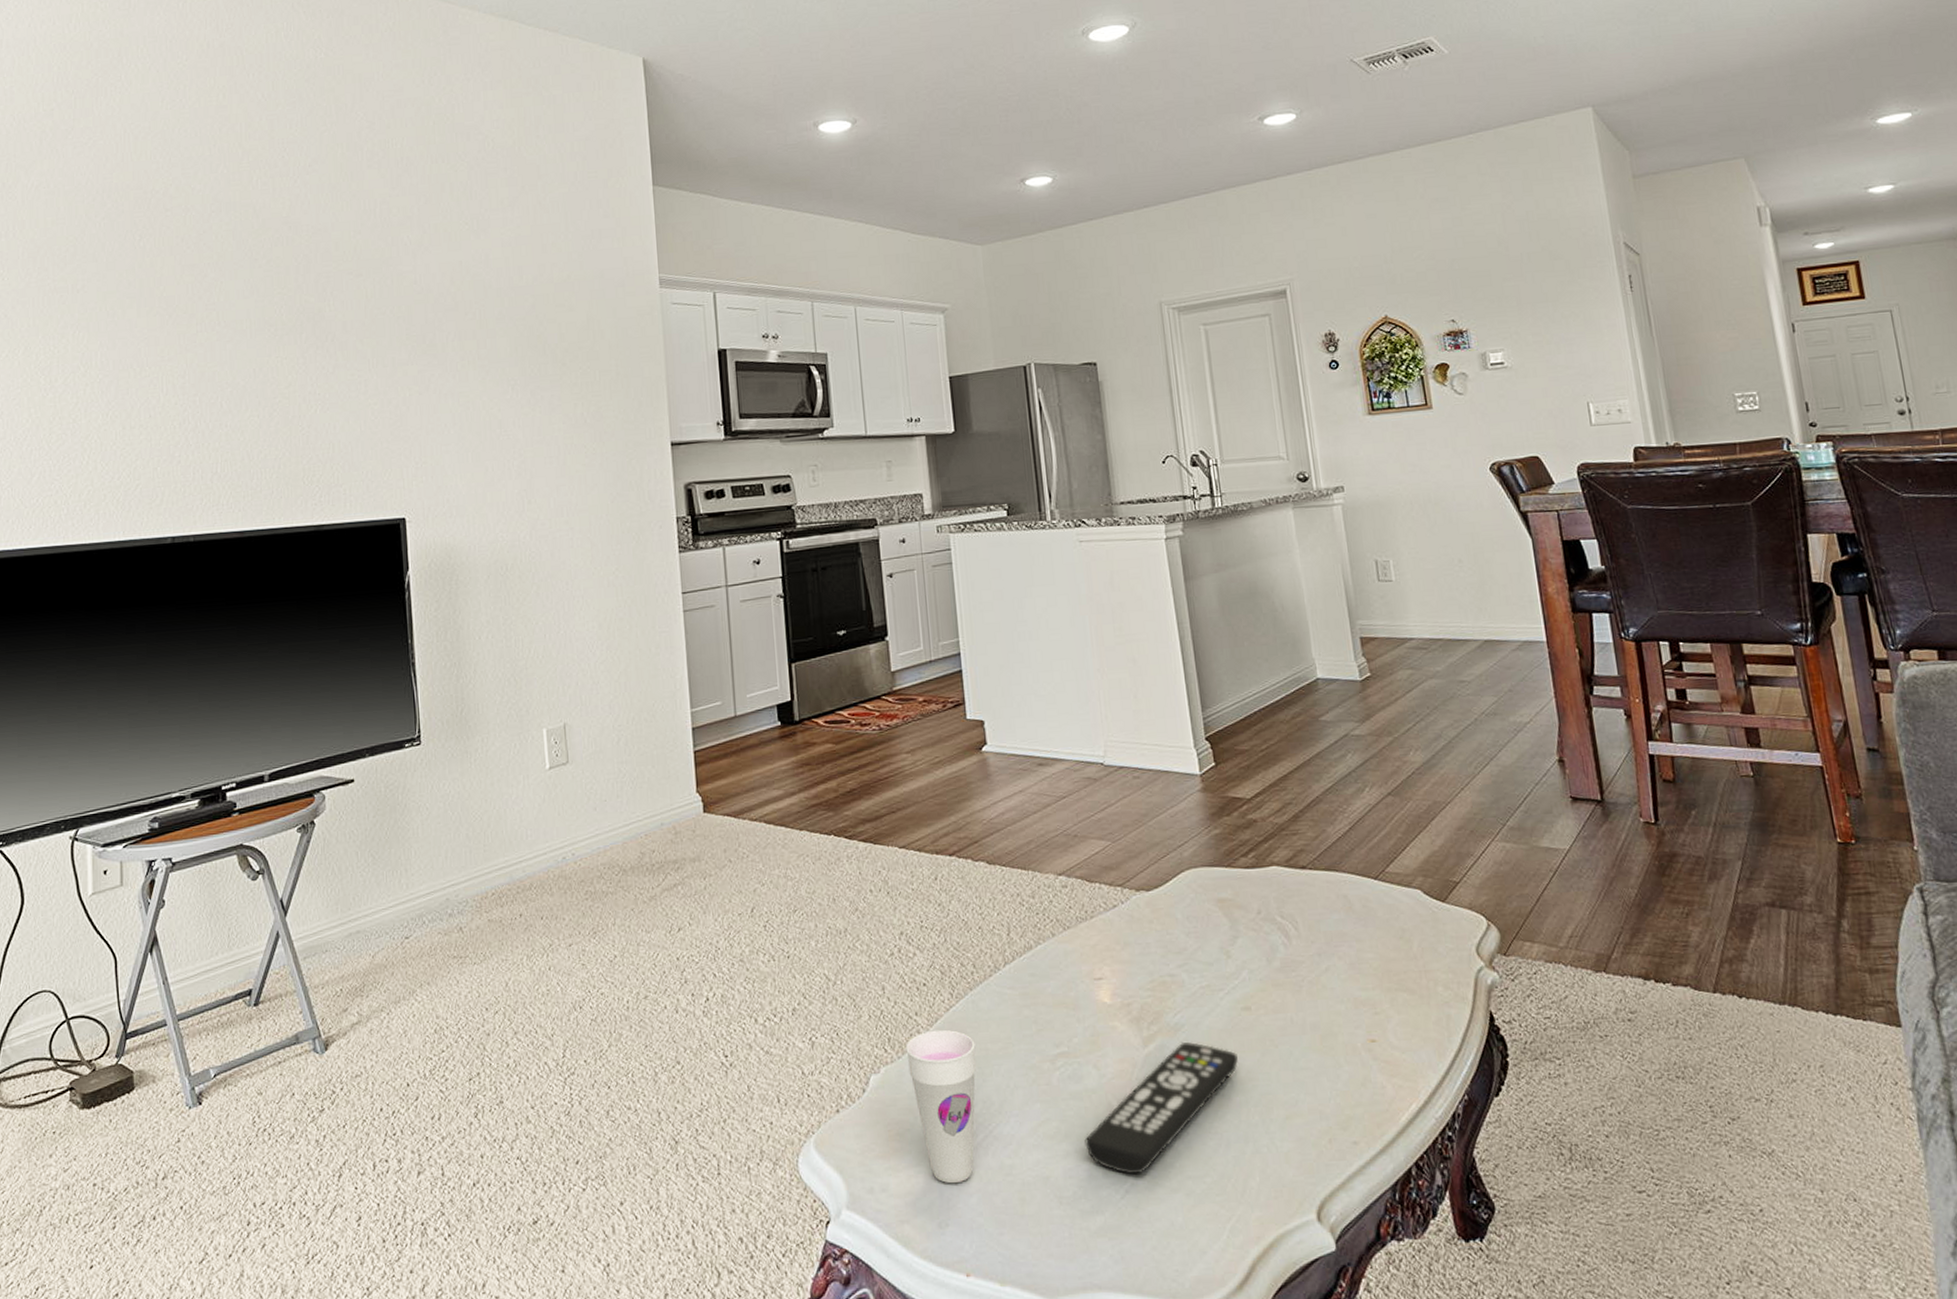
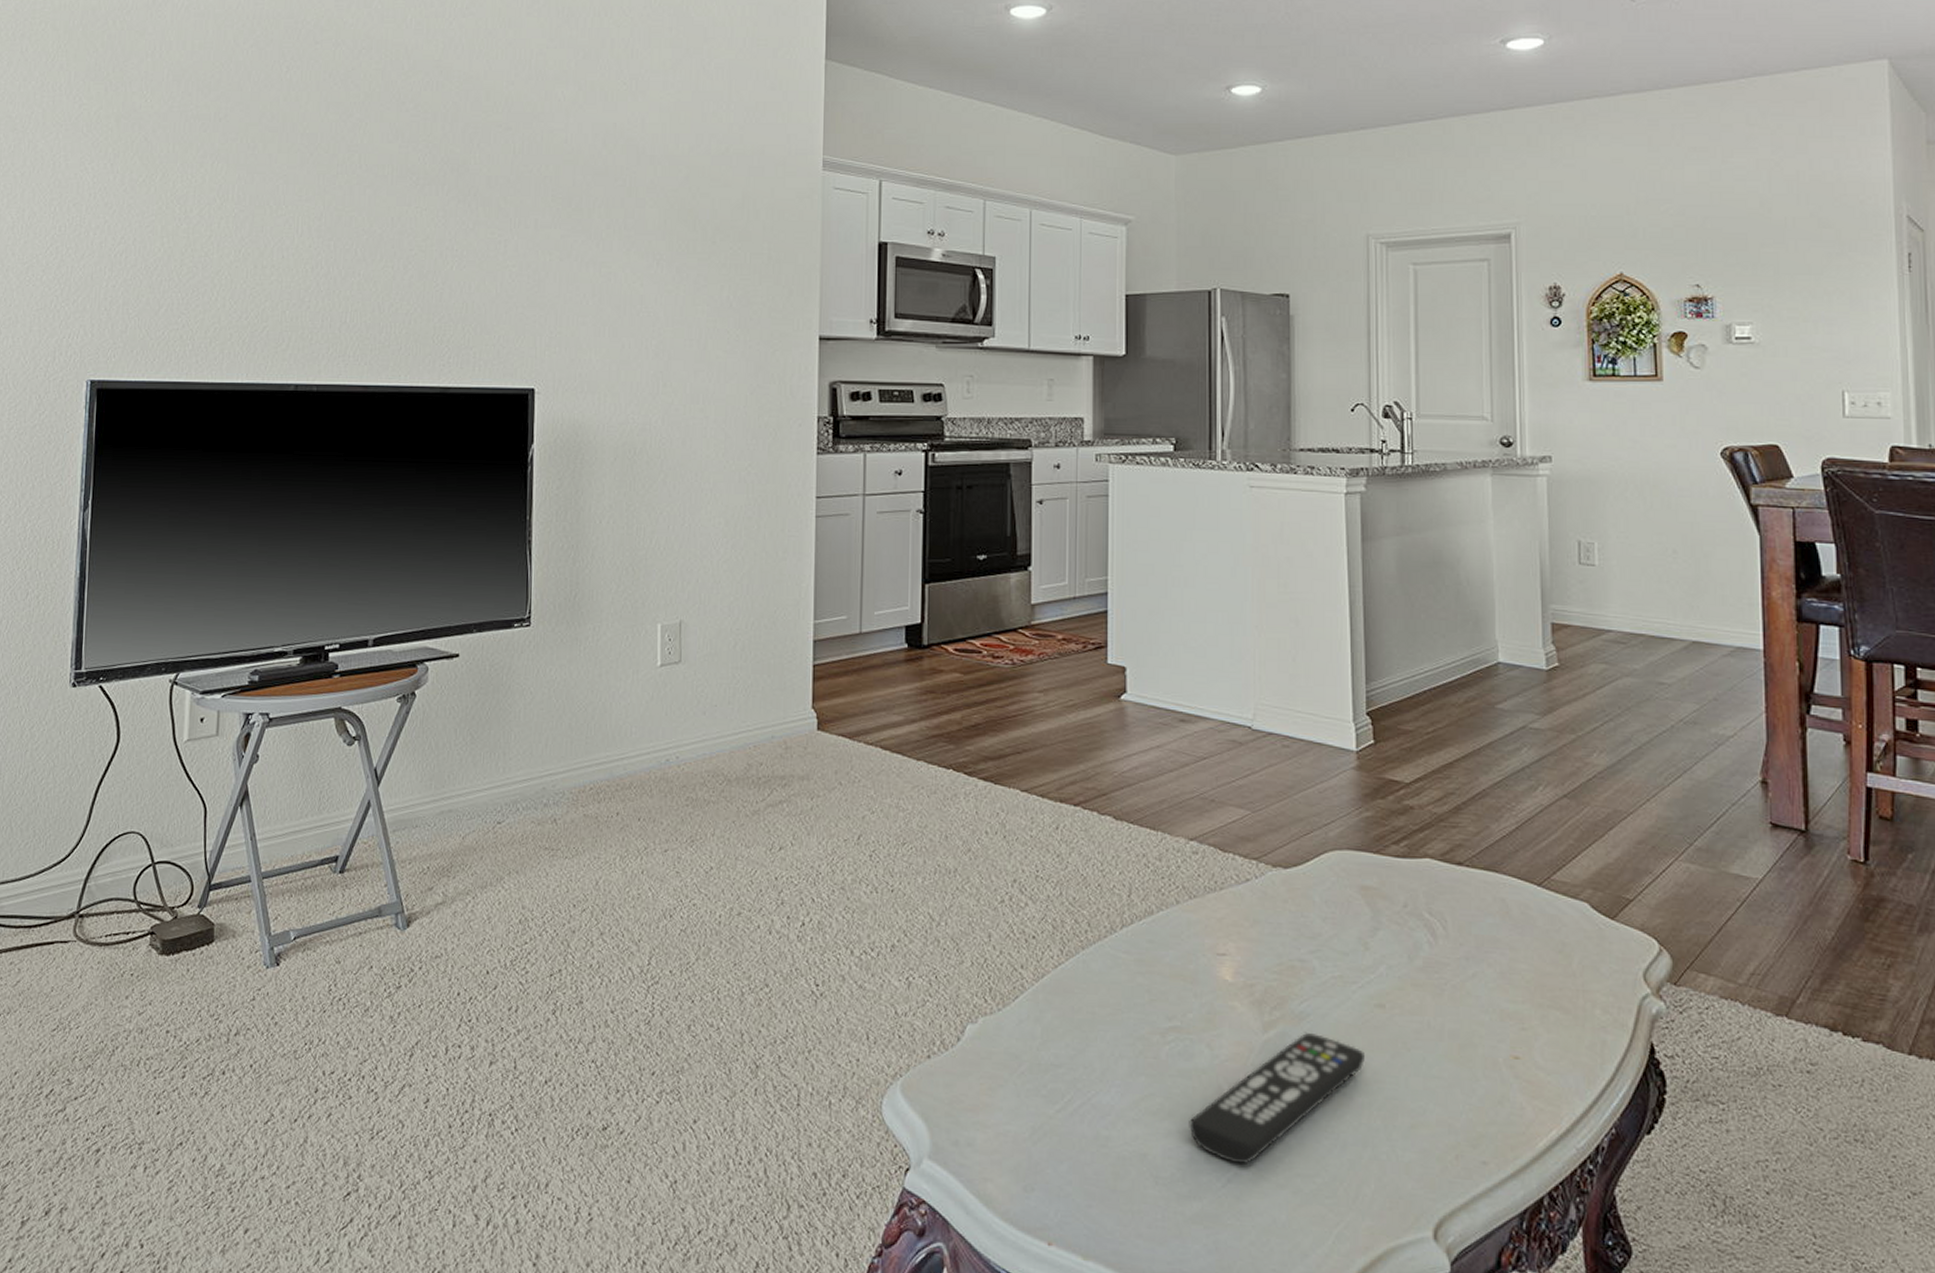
cup: present [905,1029,976,1184] -> none [1007,986,1082,1148]

